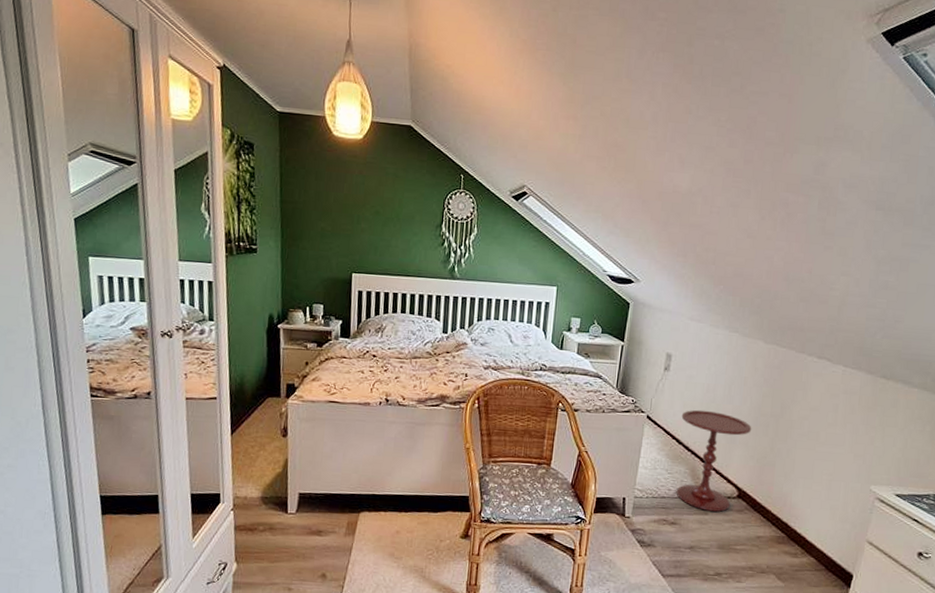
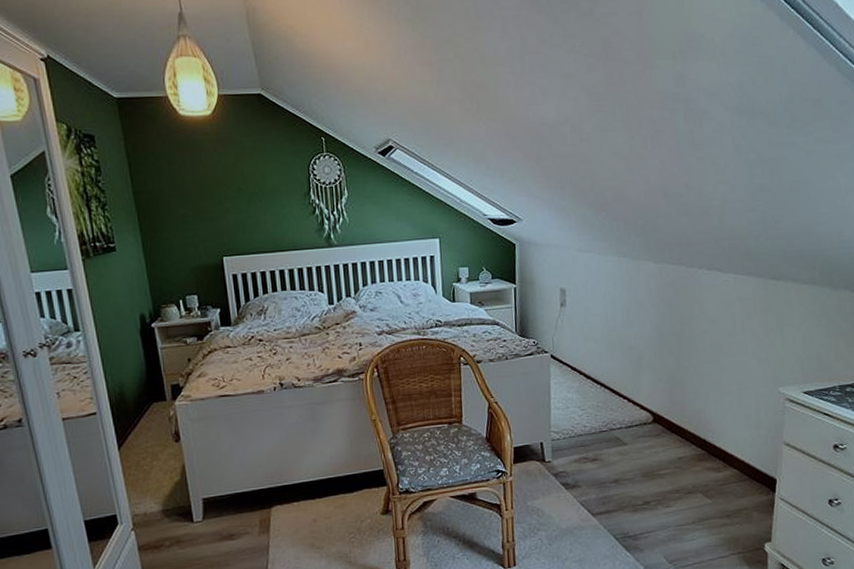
side table: present [676,409,752,512] -> none [585,339,656,441]

